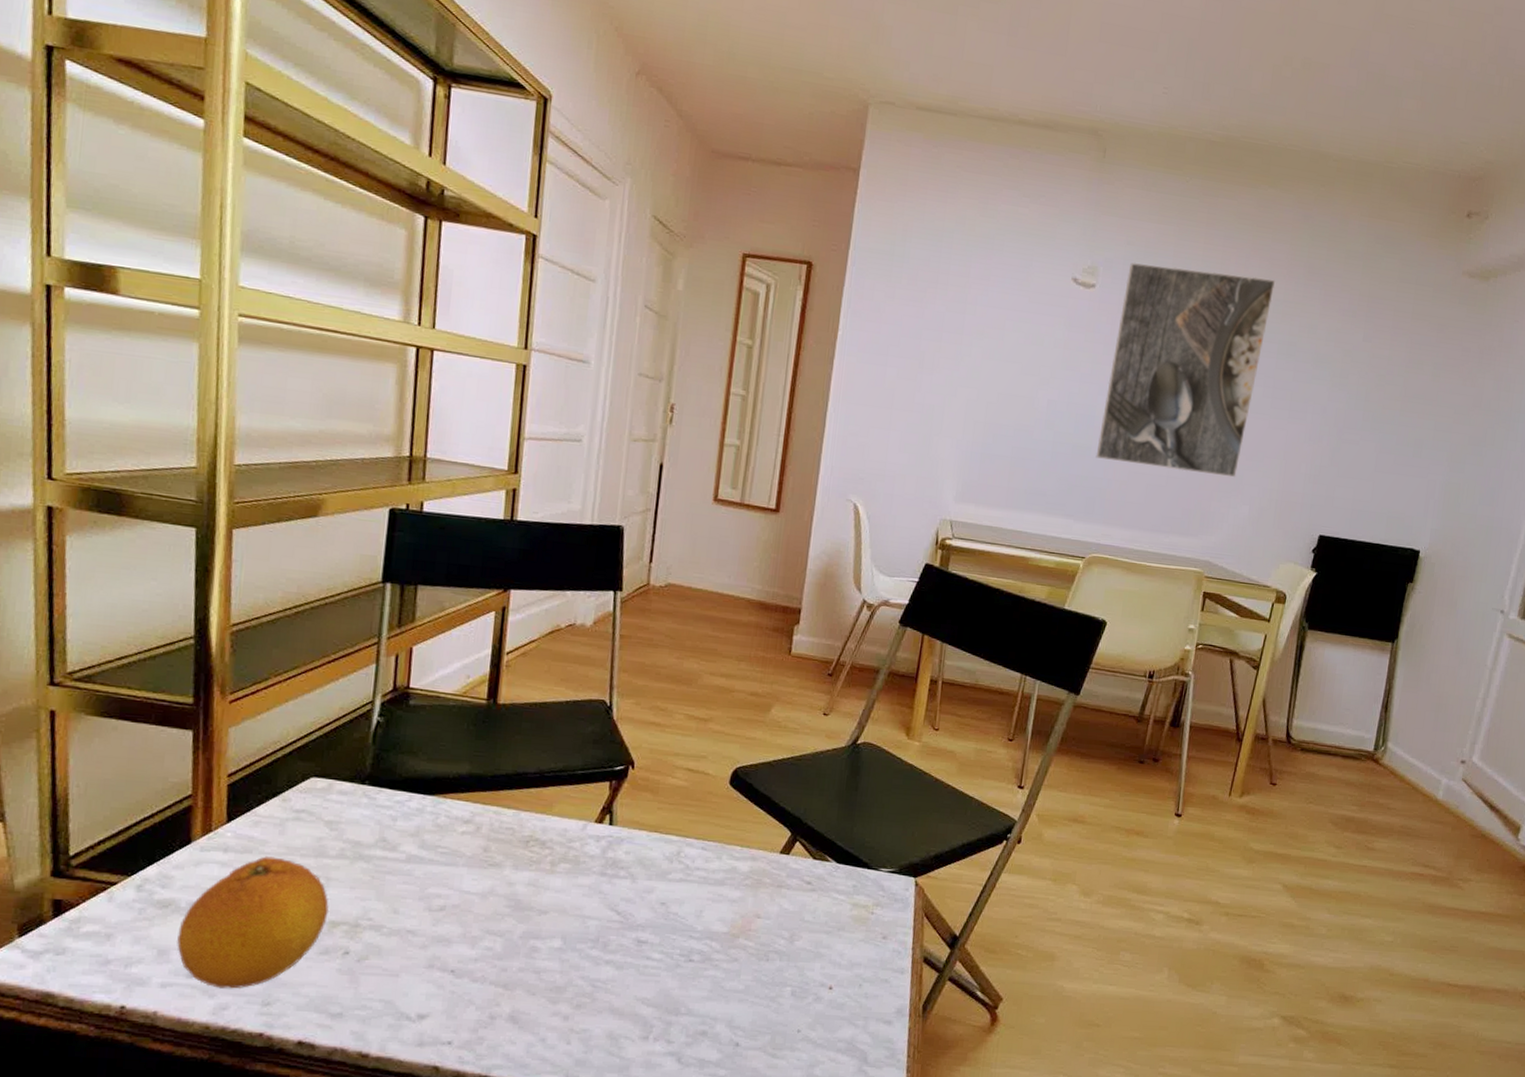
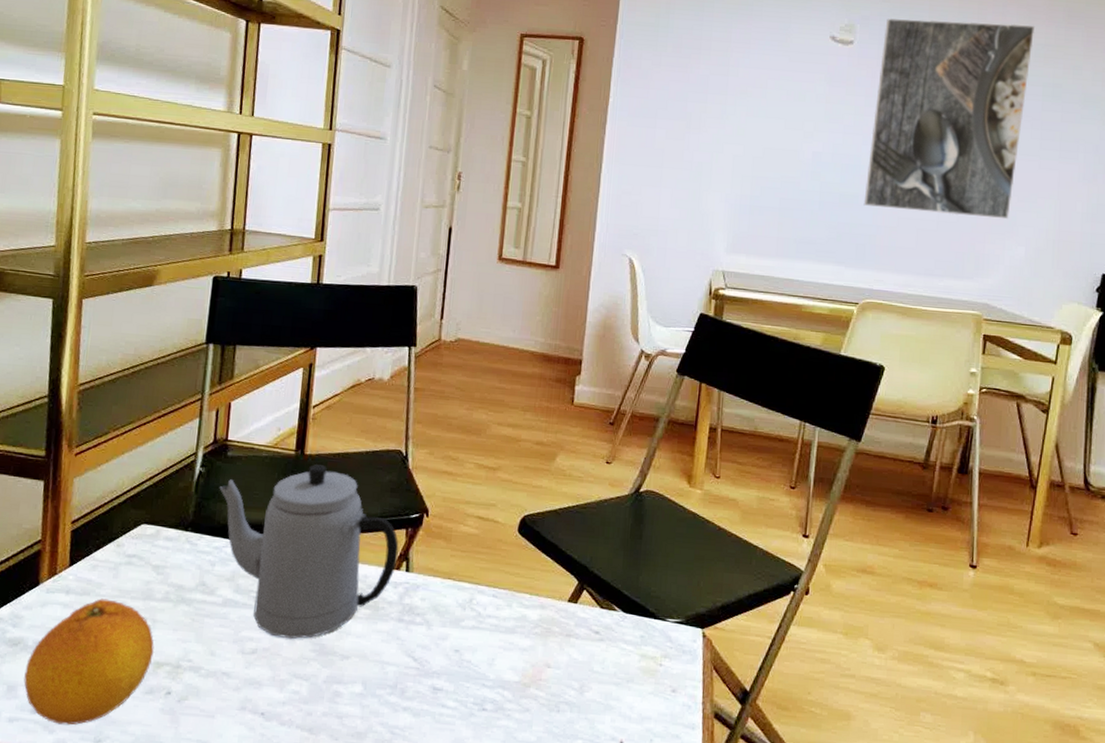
teapot: none [400,714,602,895] -> present [219,464,399,639]

